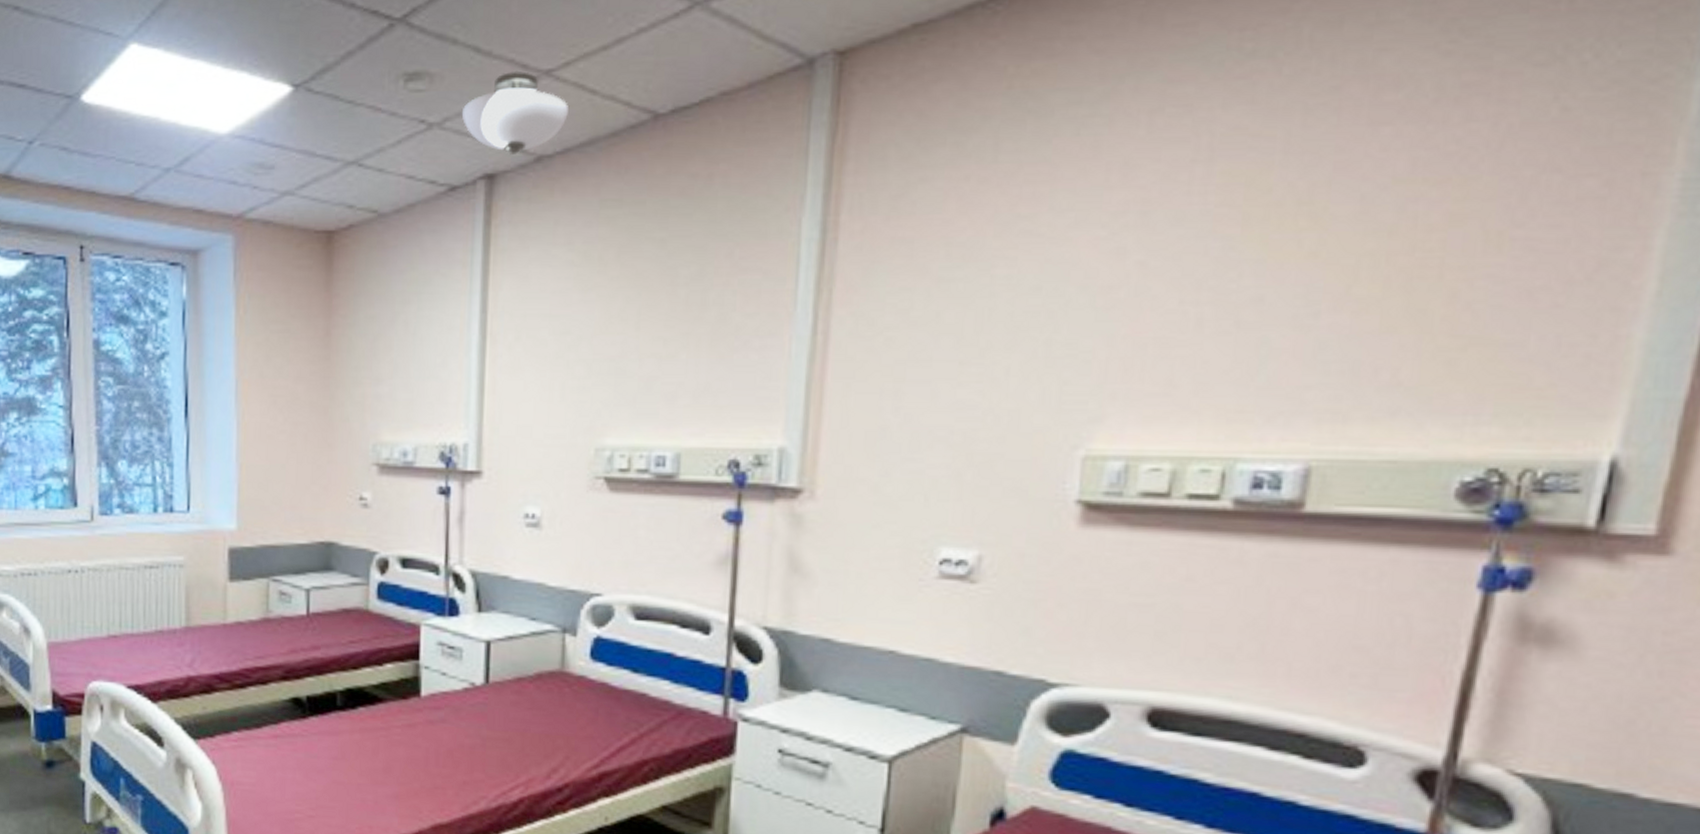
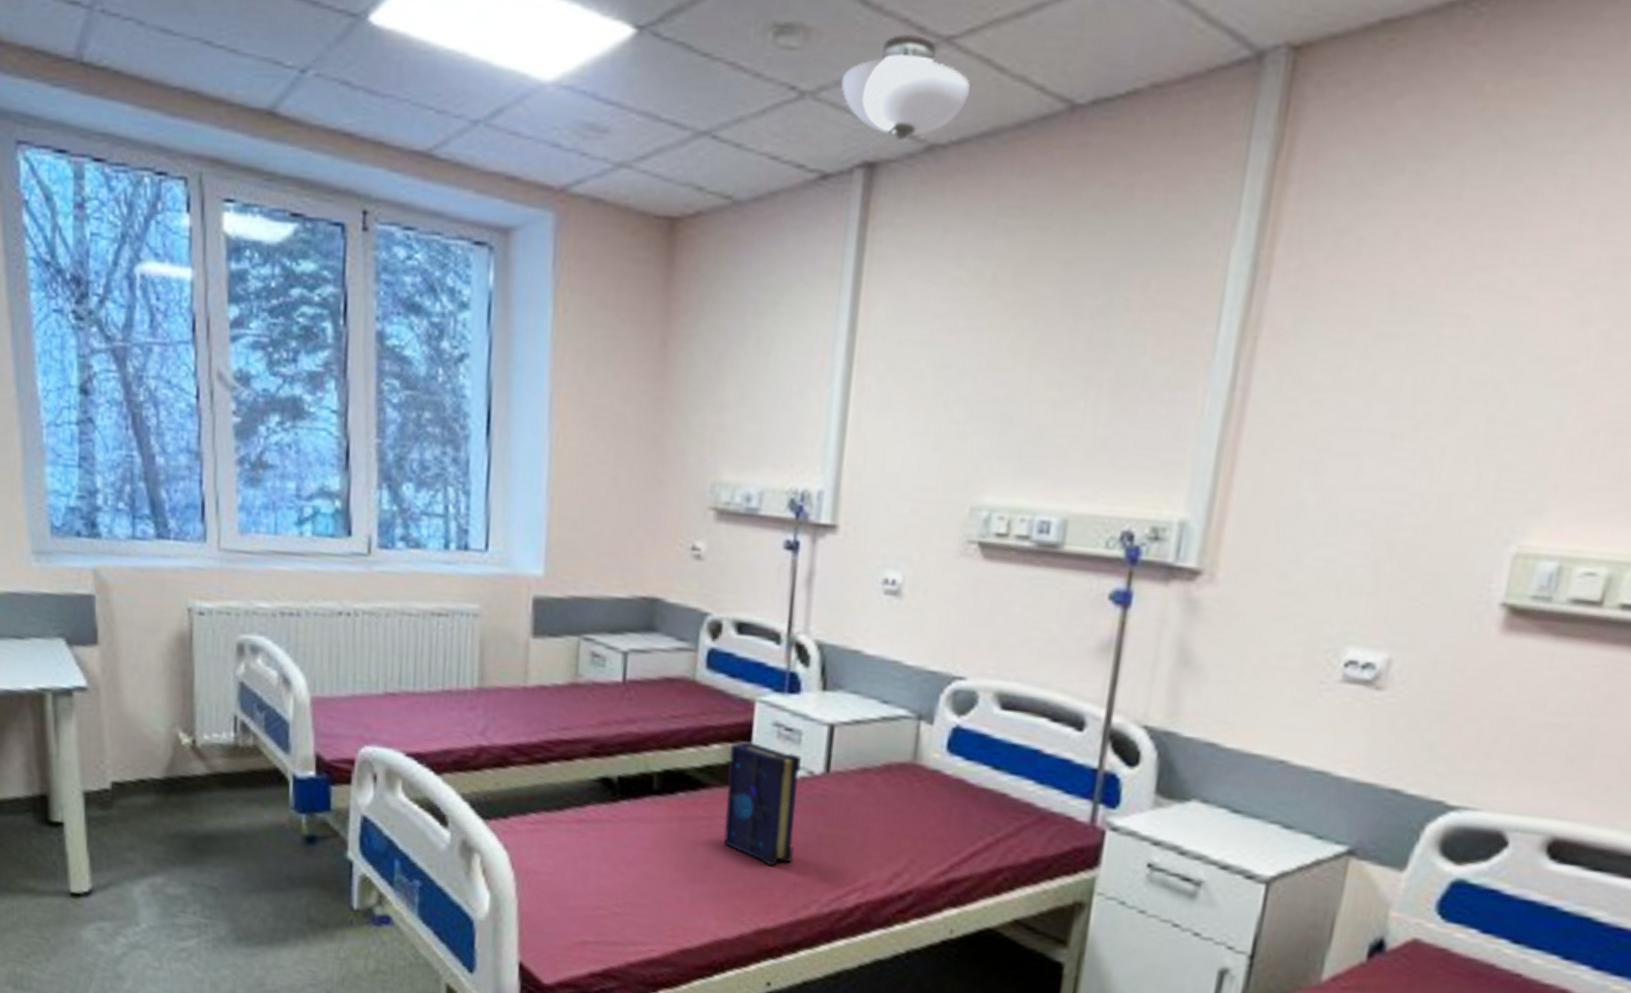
book: none [399,659,463,768] -> present [723,741,801,866]

